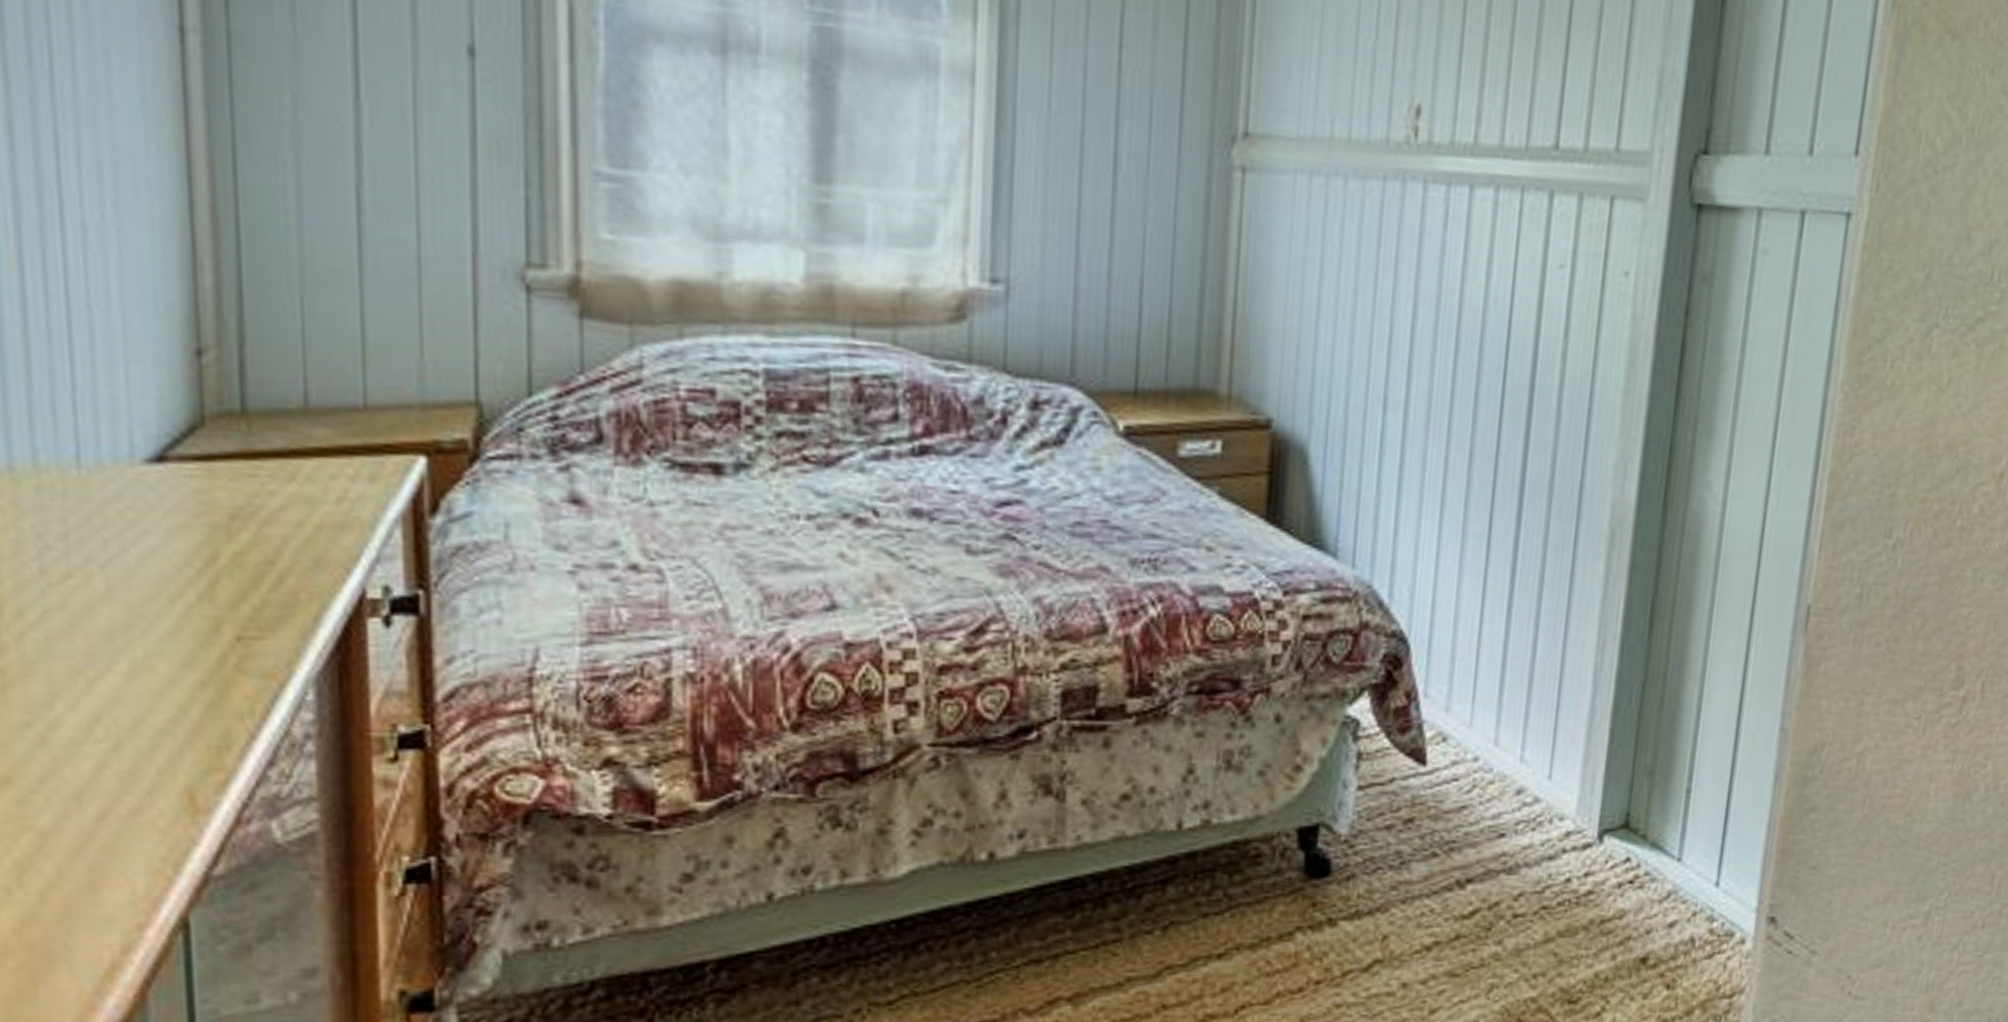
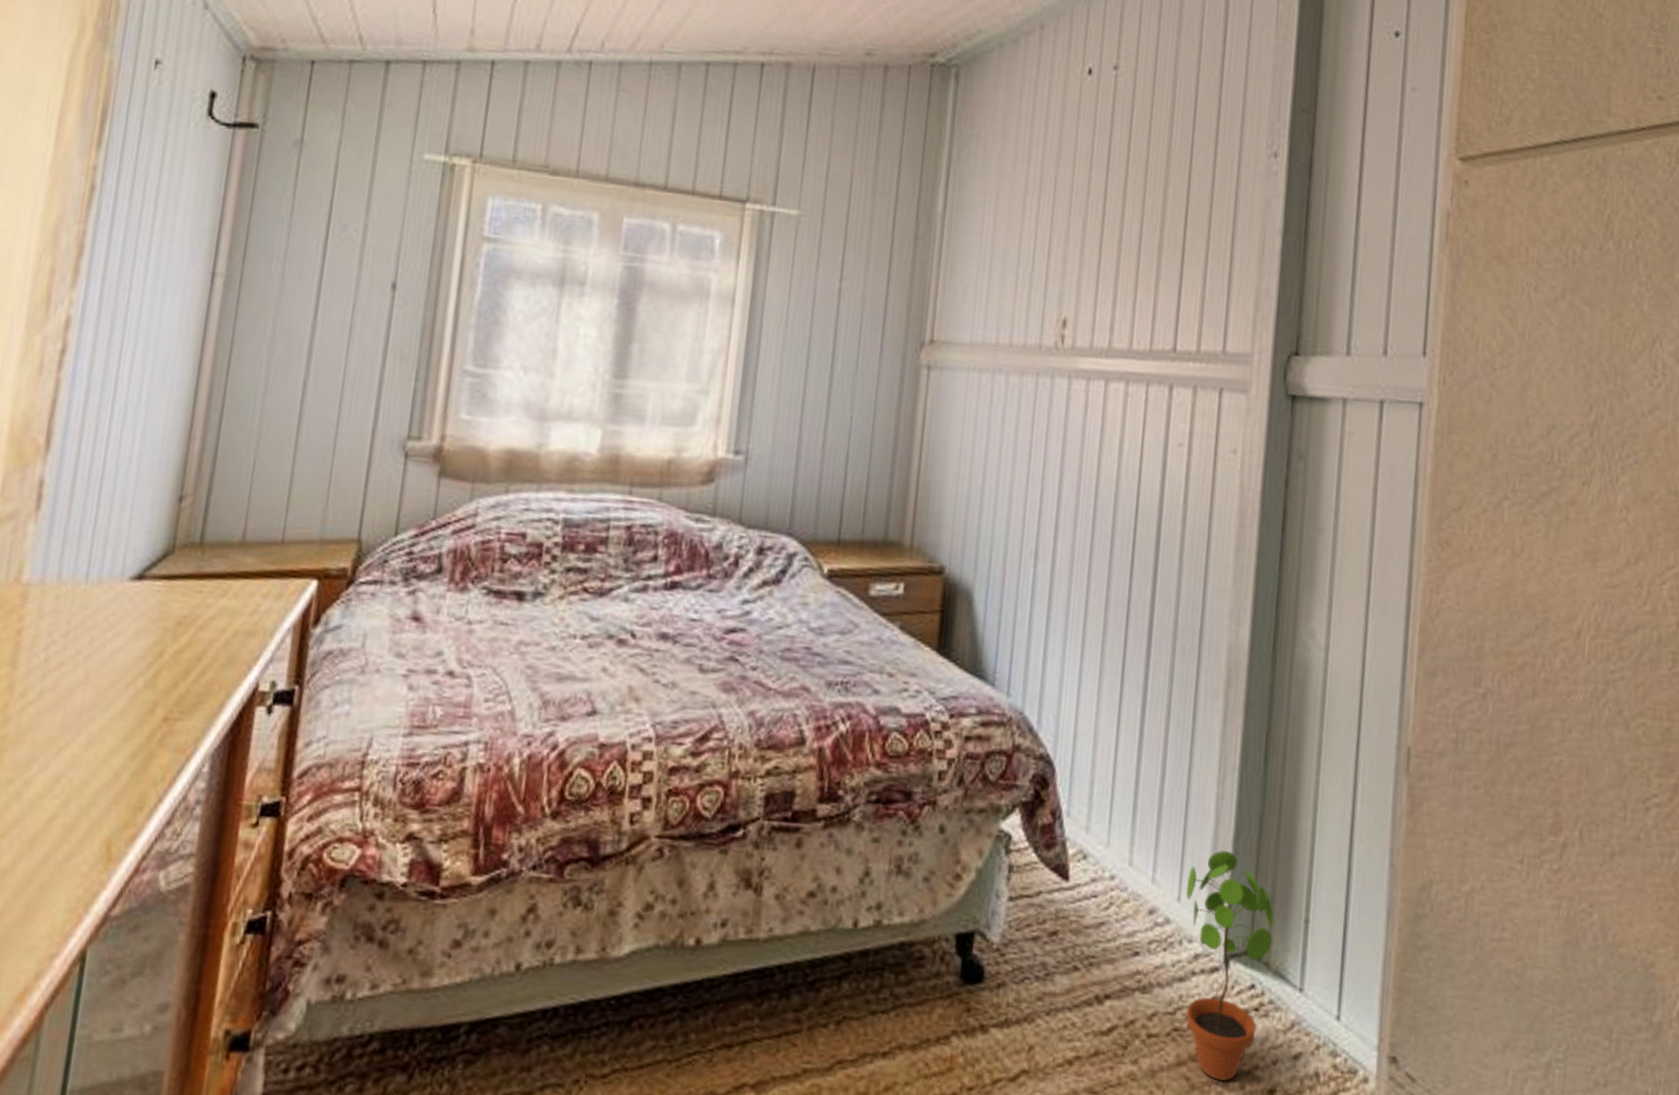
potted plant: none [1555,724,1654,954] -> present [1185,850,1274,1082]

